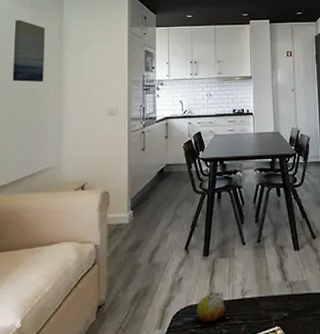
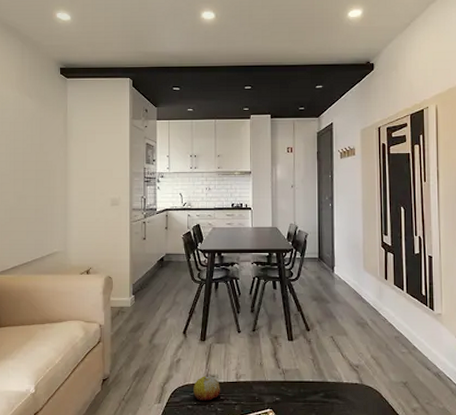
wall art: present [12,20,45,82] -> none [21,111,50,172]

